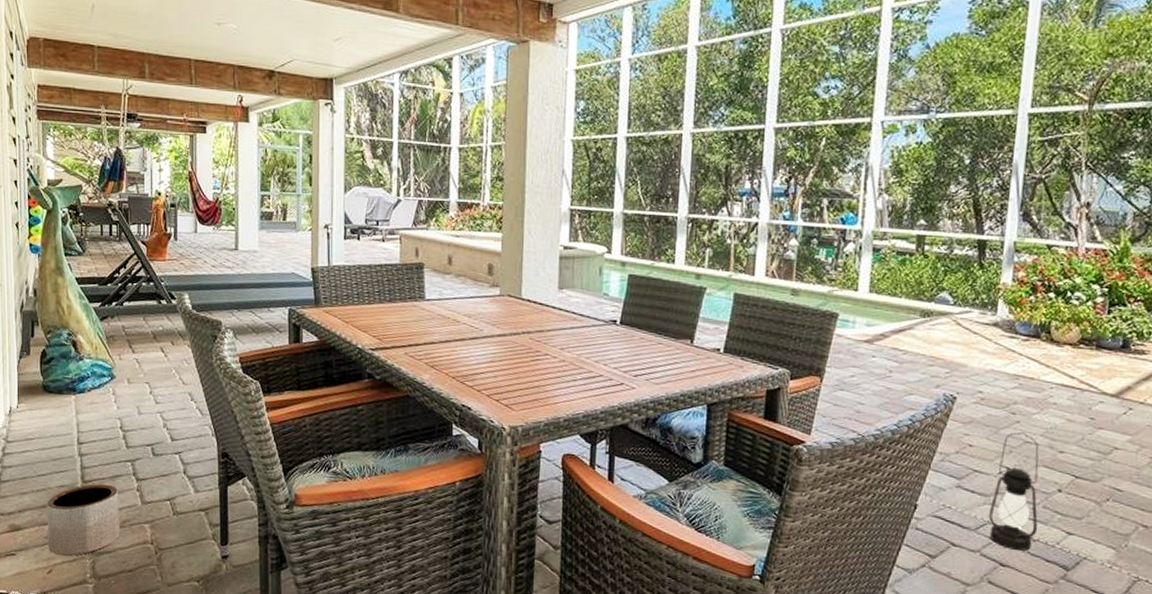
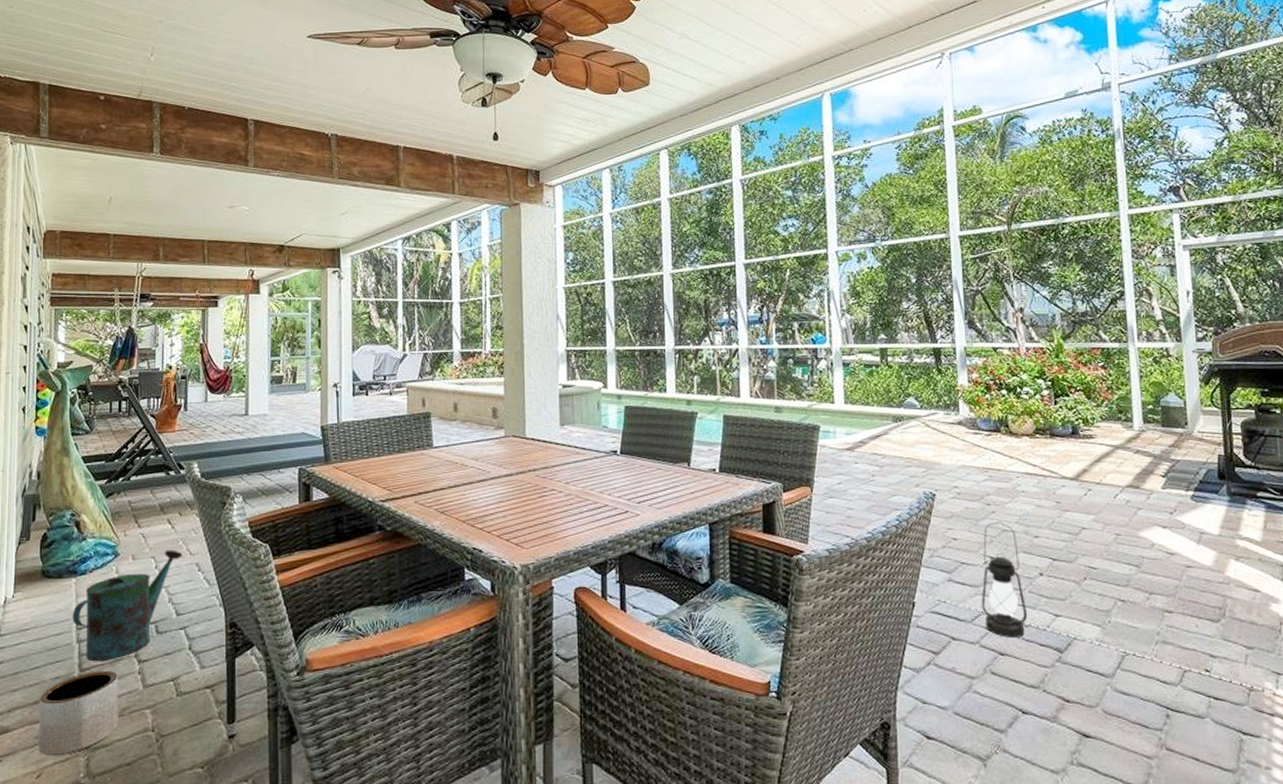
watering can: none [73,377,176,476] -> present [72,550,183,662]

